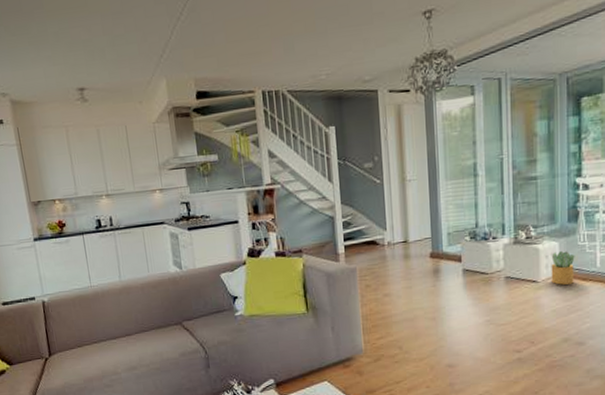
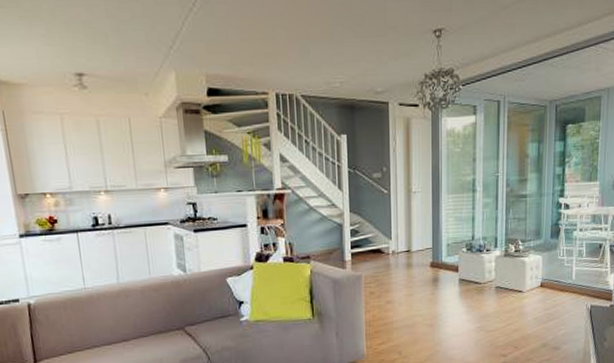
potted plant: present [551,250,575,285] -> none [534,263,555,295]

